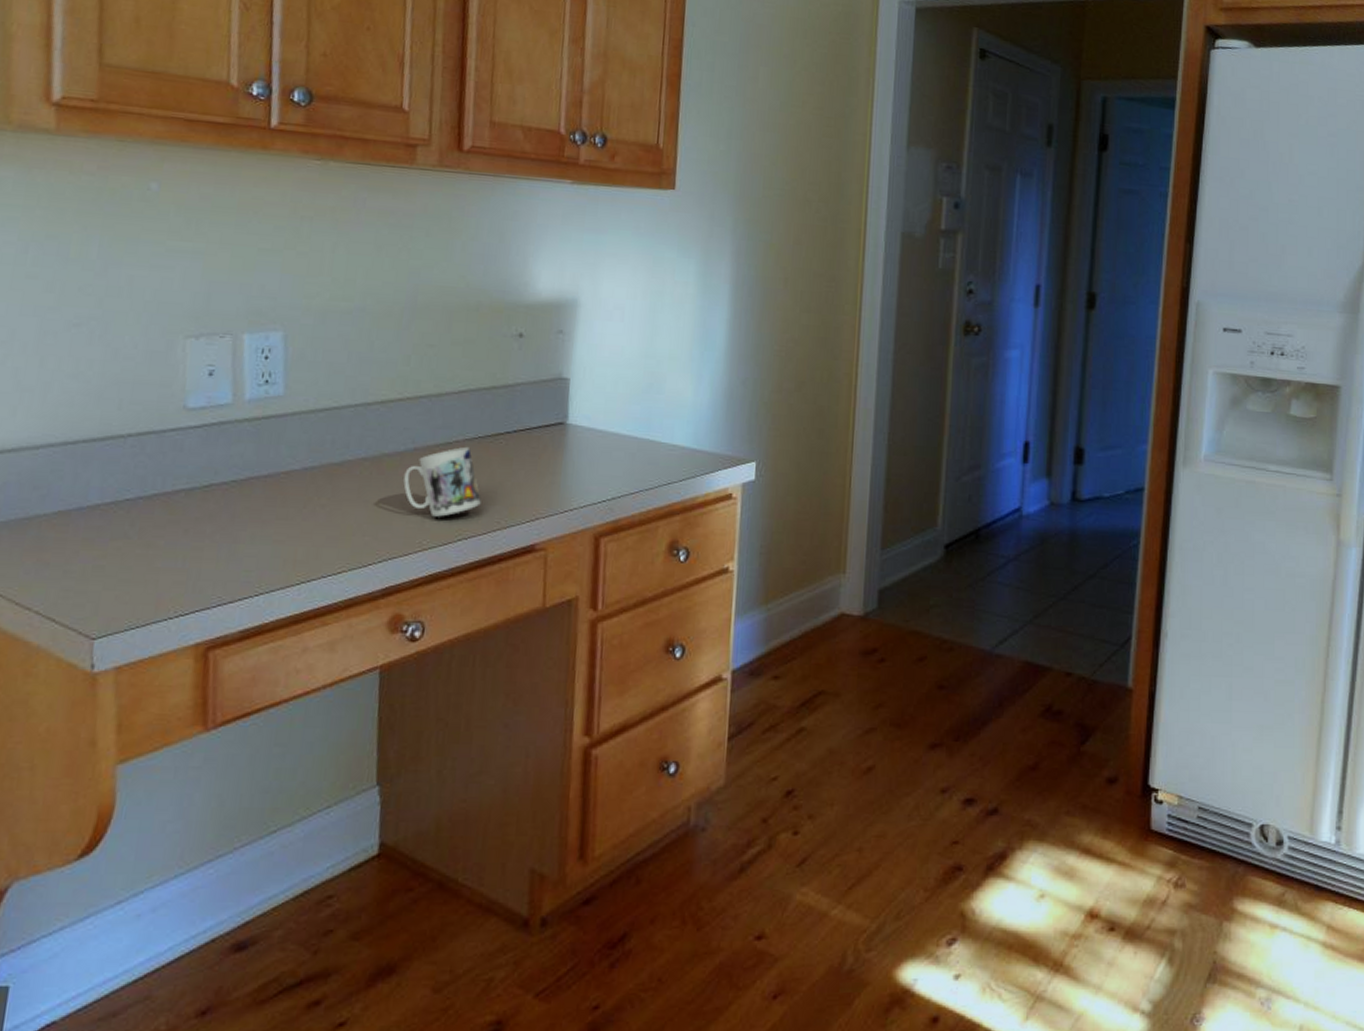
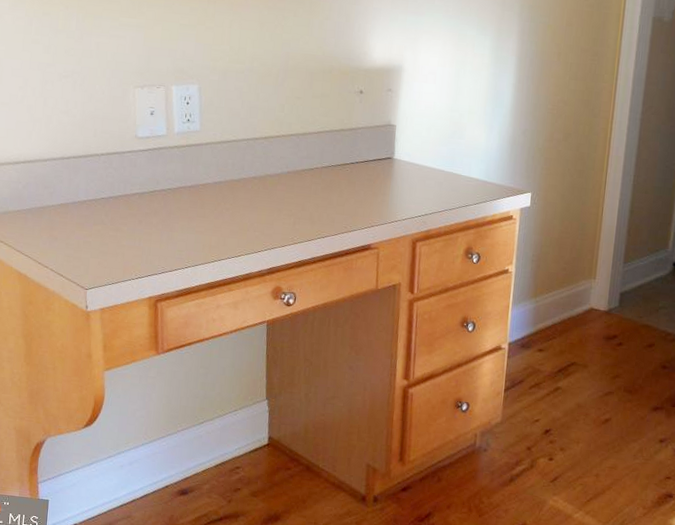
mug: present [403,446,481,517] -> none [281,172,334,222]

